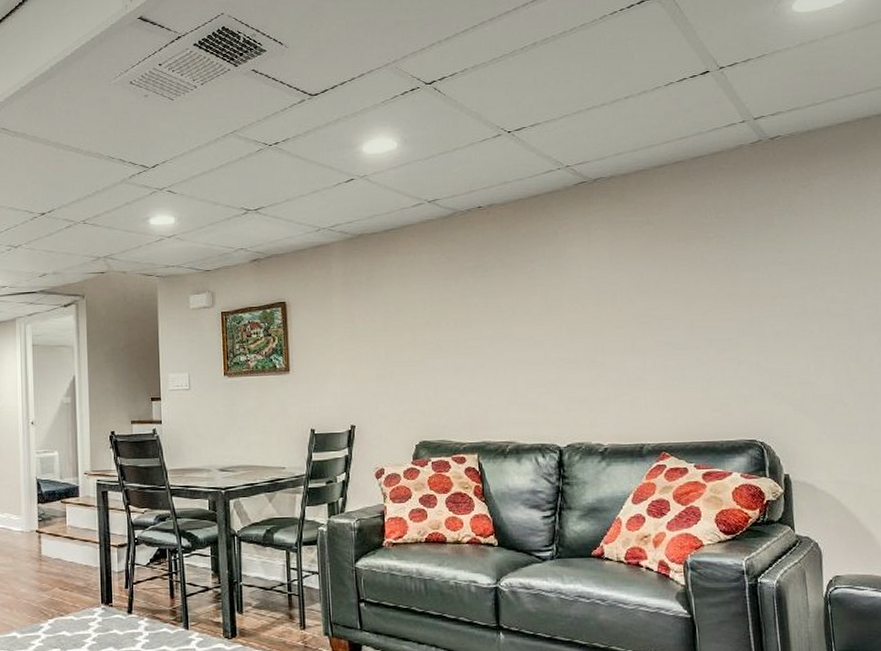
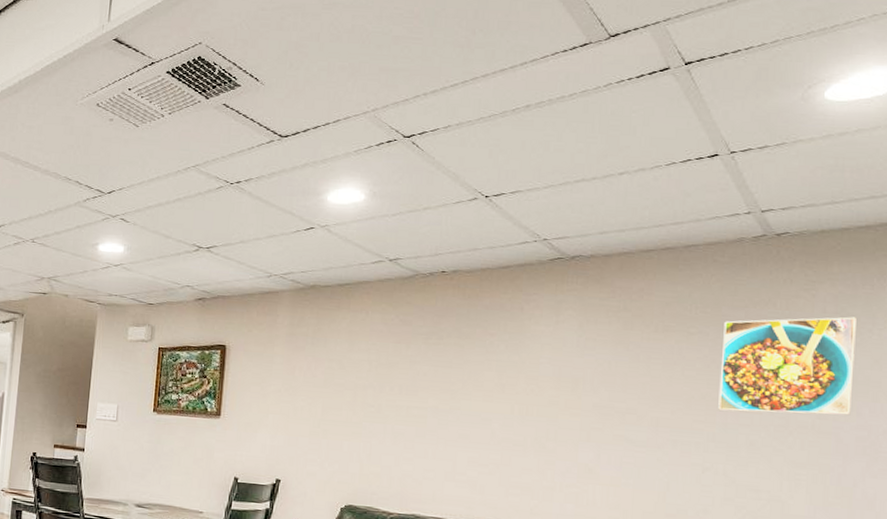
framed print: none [737,206,858,306] -> present [718,316,858,416]

